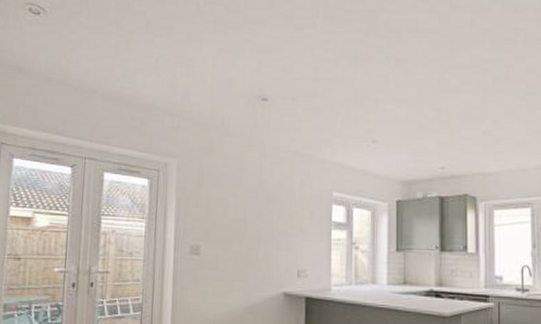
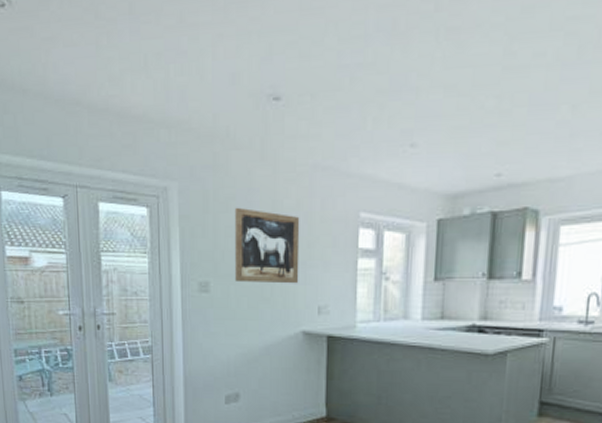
wall art: none [223,183,282,250] -> present [234,207,300,284]

